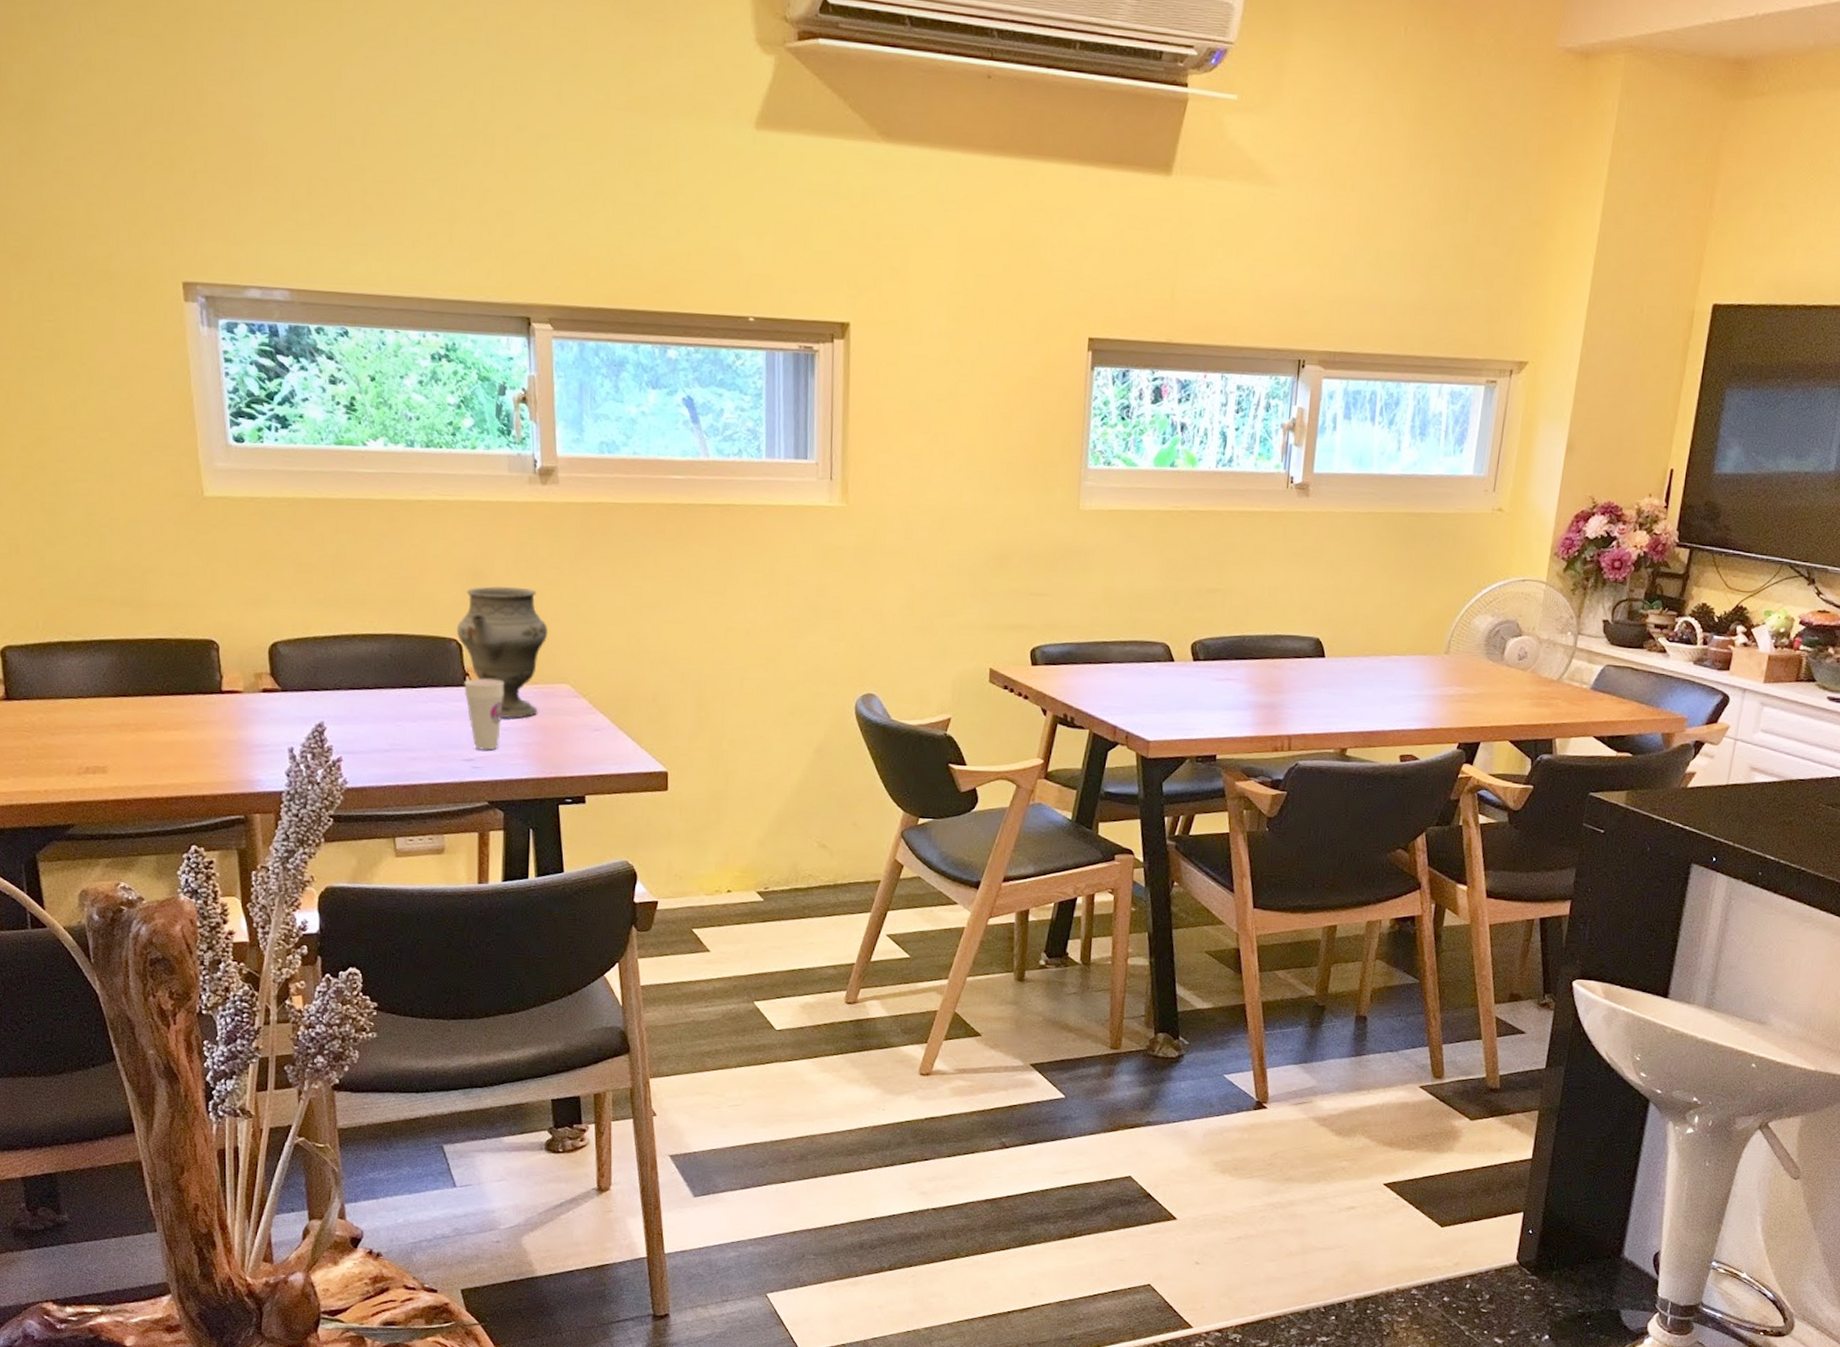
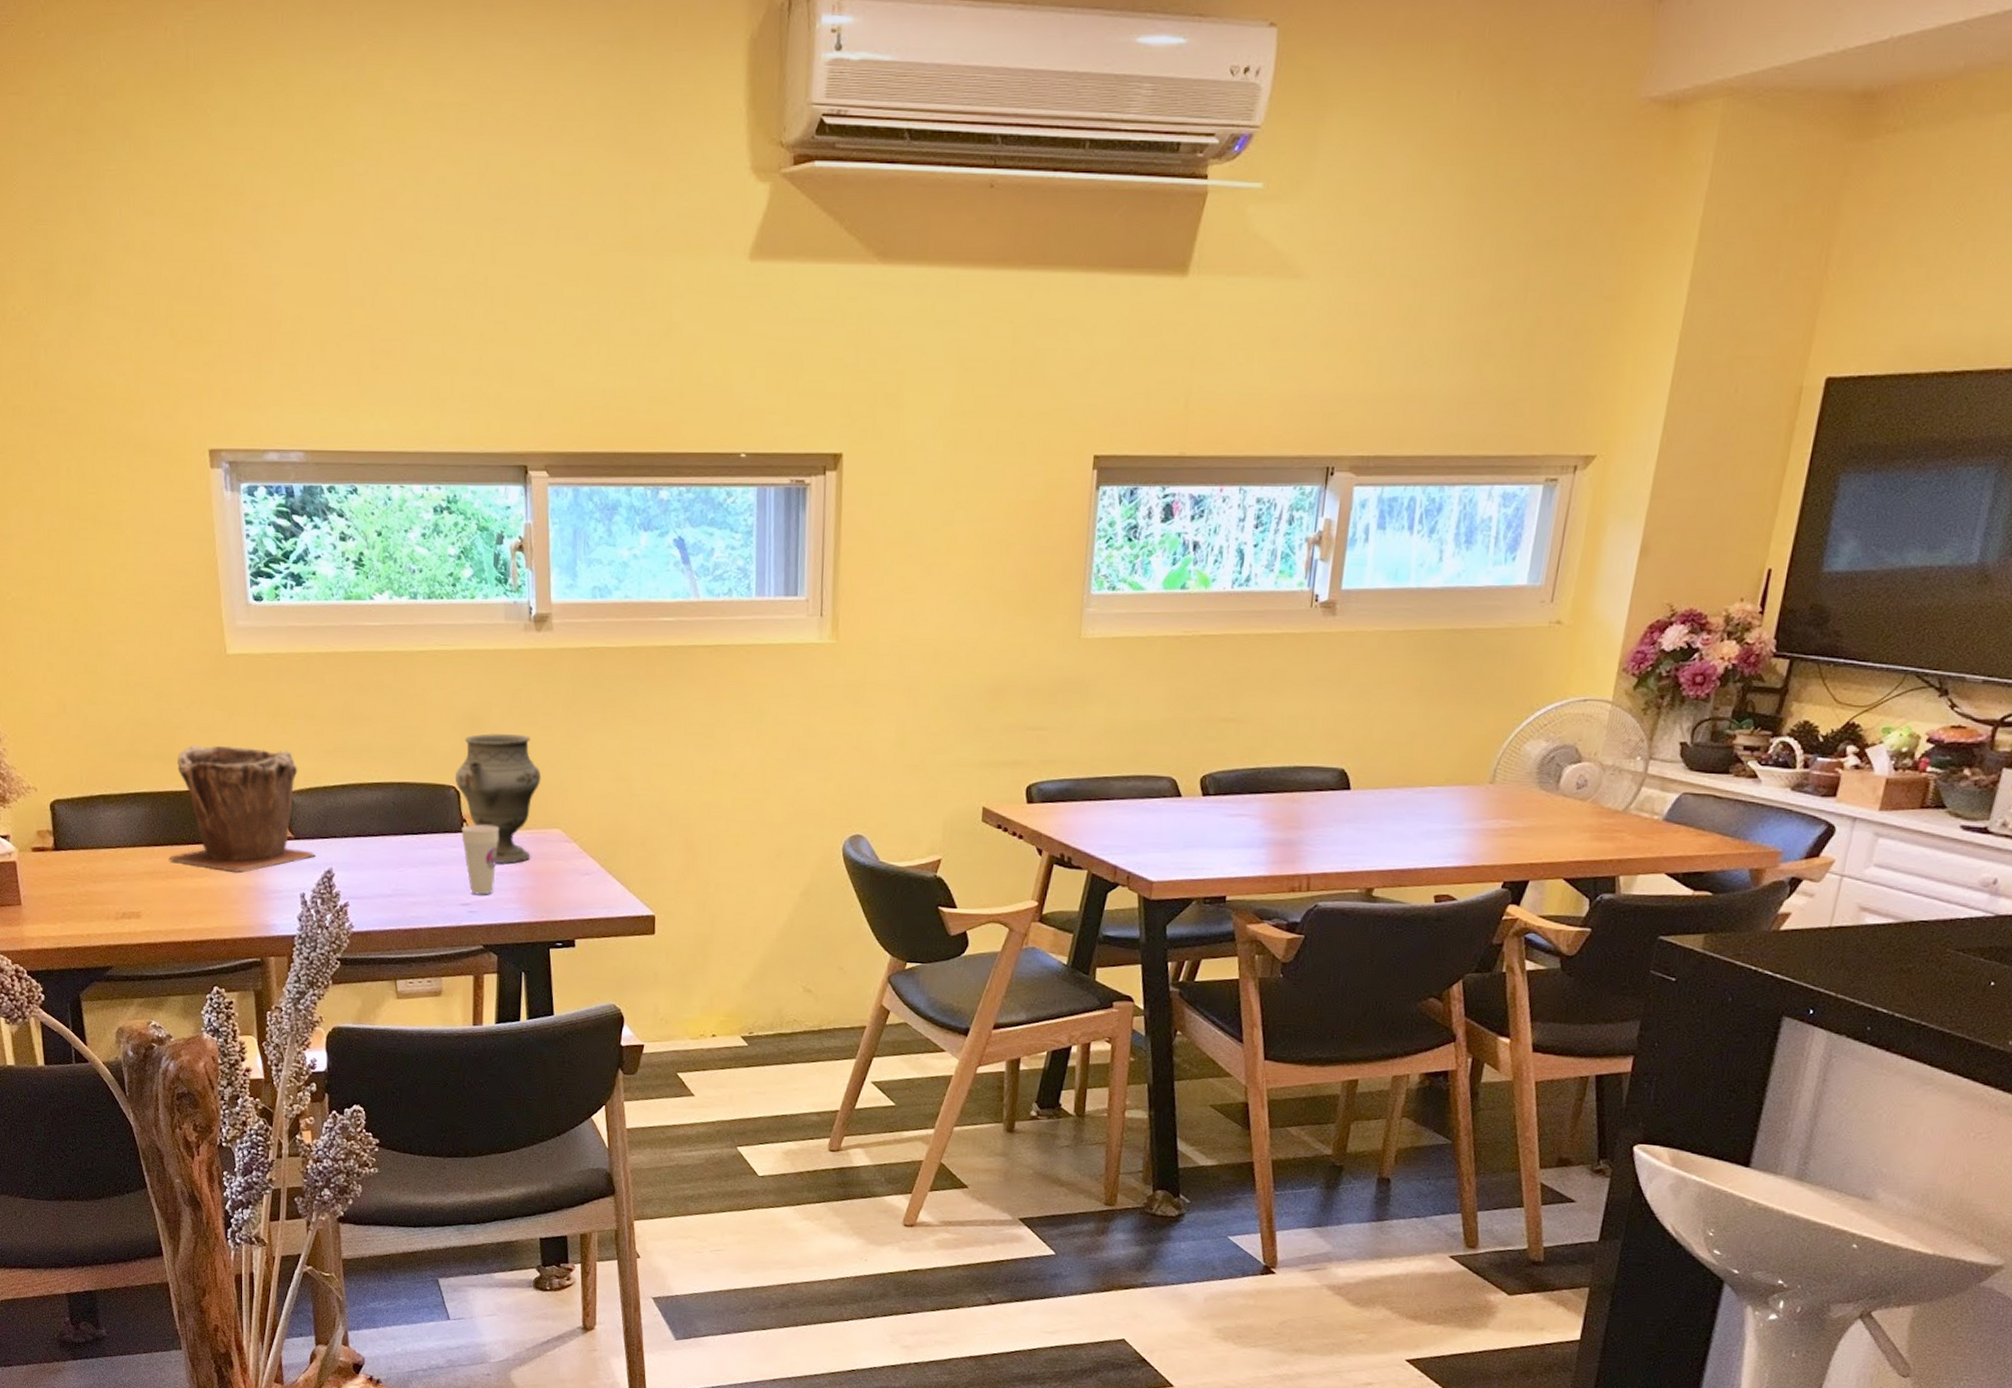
plant pot: none [139,591,305,726] -> present [169,745,316,873]

